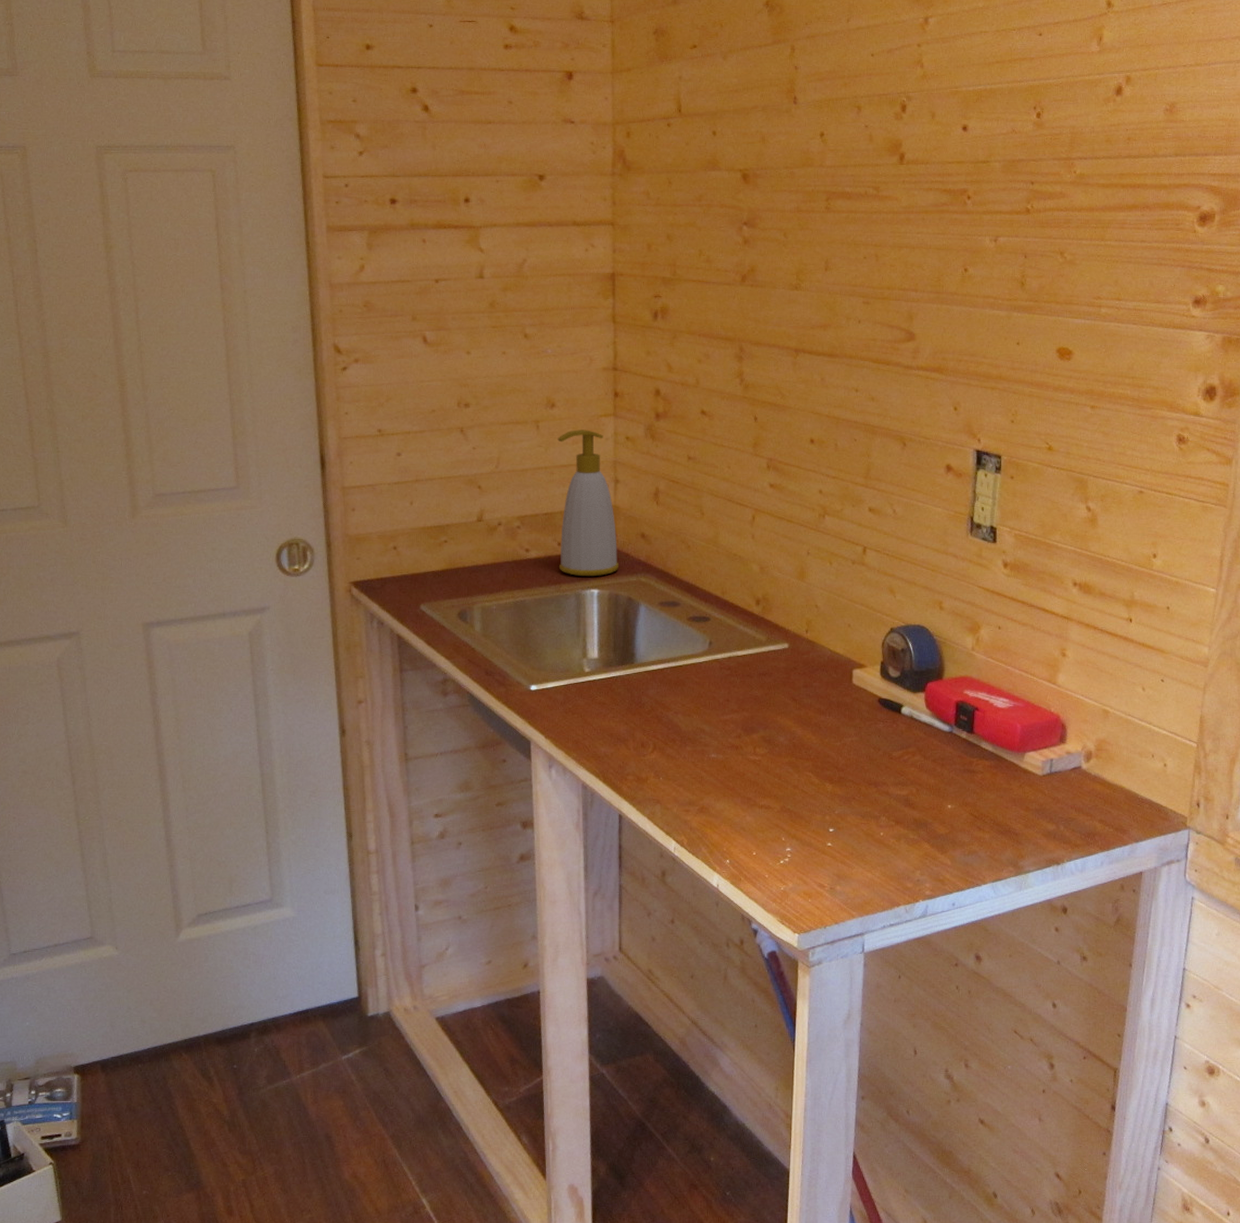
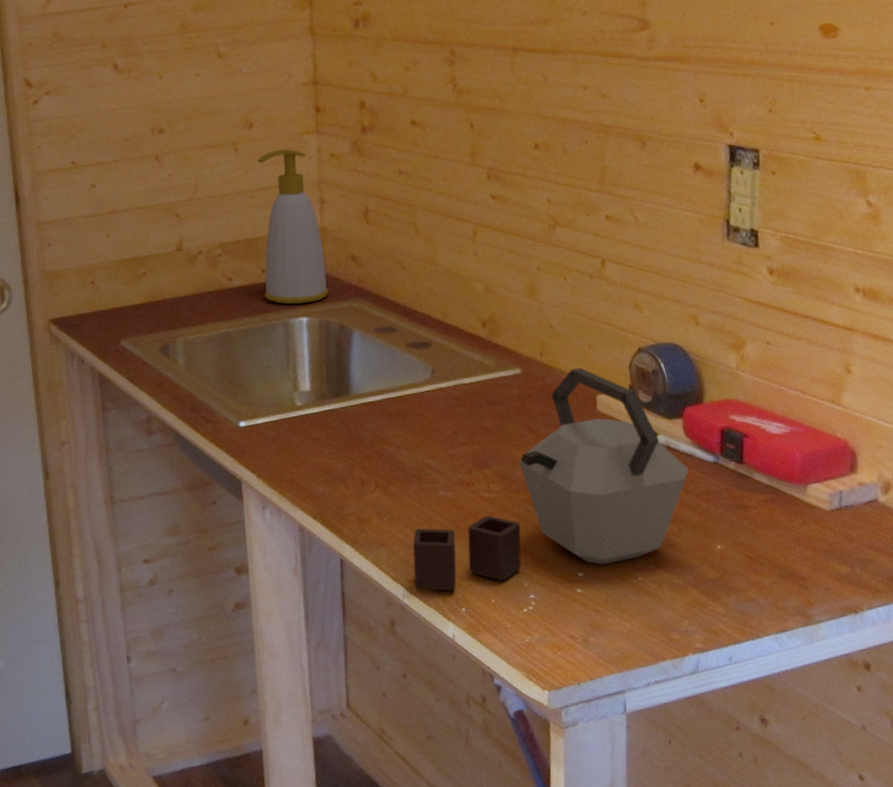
kettle: none [685,644,929,845] -> present [413,367,690,591]

